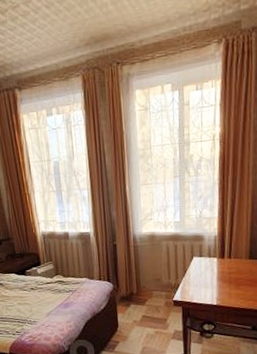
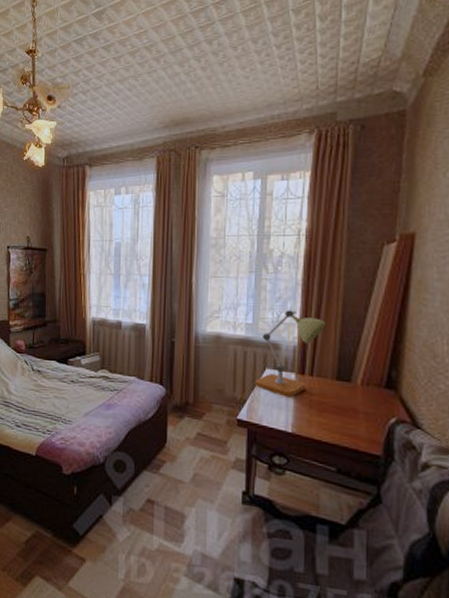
desk lamp: none [185,206,239,278] -> present [254,310,325,398]

